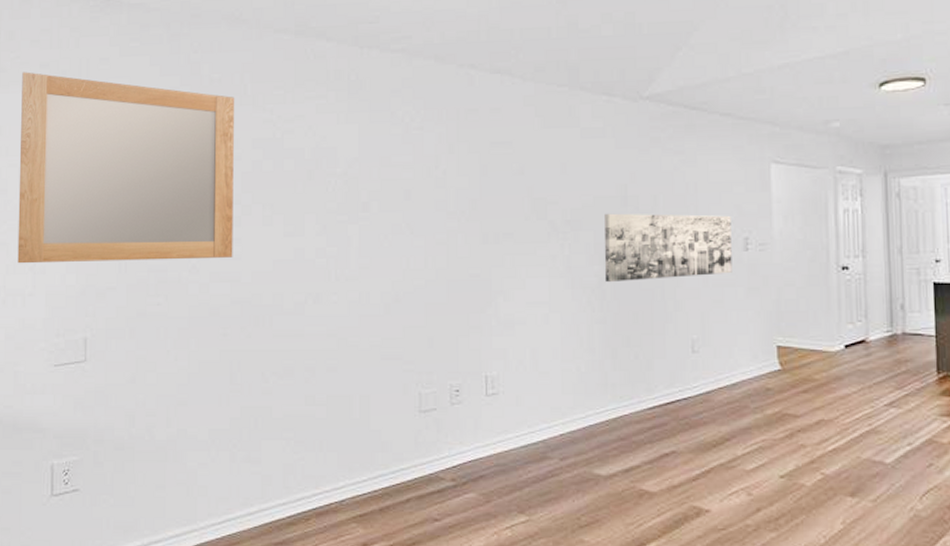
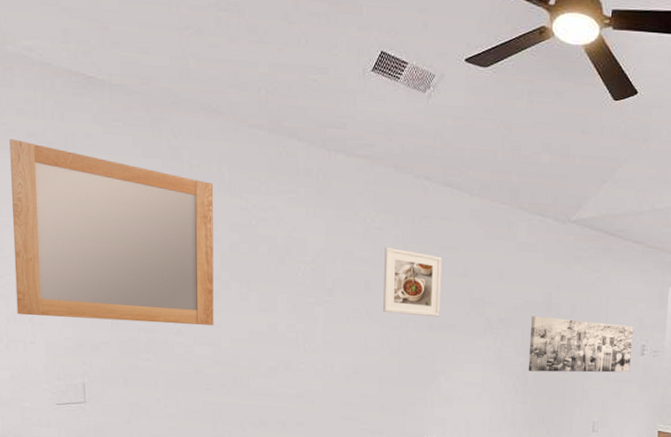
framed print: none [427,148,494,226] -> present [383,246,442,318]

